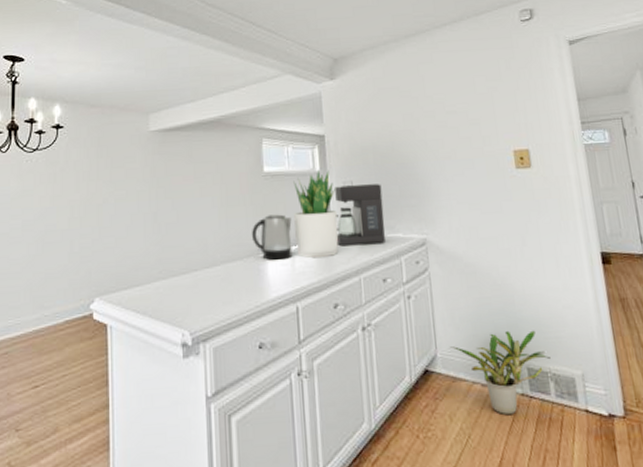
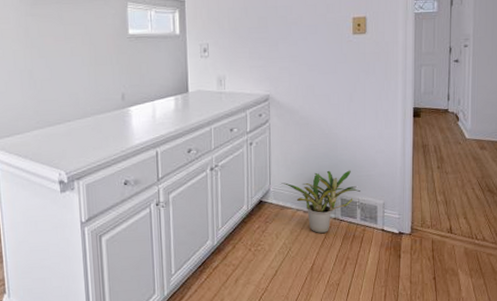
kettle: present [252,214,293,260] -> none [118,72,154,113]
planter: present [293,169,339,258] -> none [155,32,194,111]
coffee maker: present [335,184,385,246] -> none [192,46,235,101]

